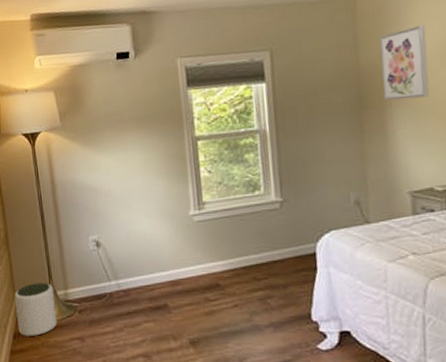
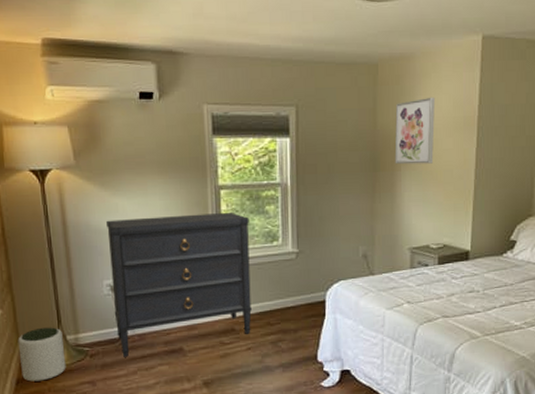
dresser: none [90,162,237,313] -> present [106,212,252,357]

